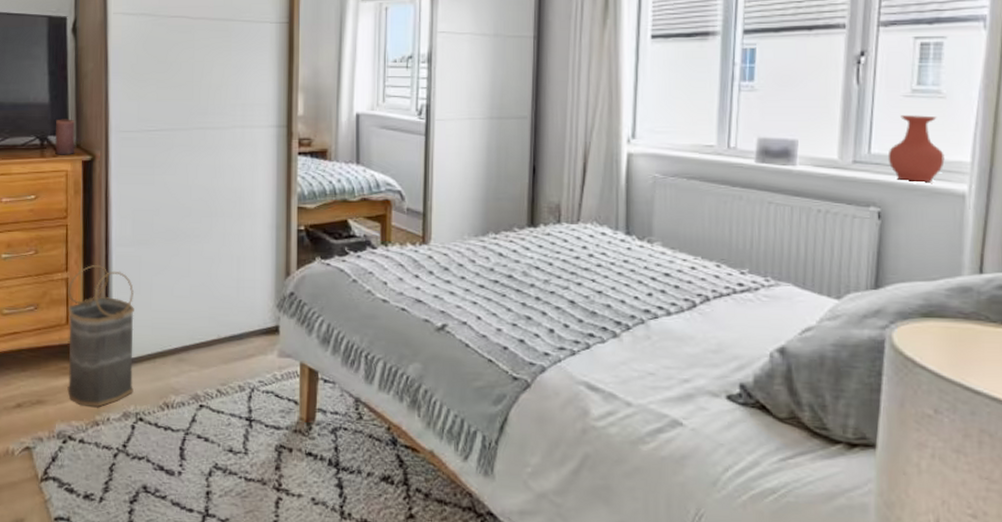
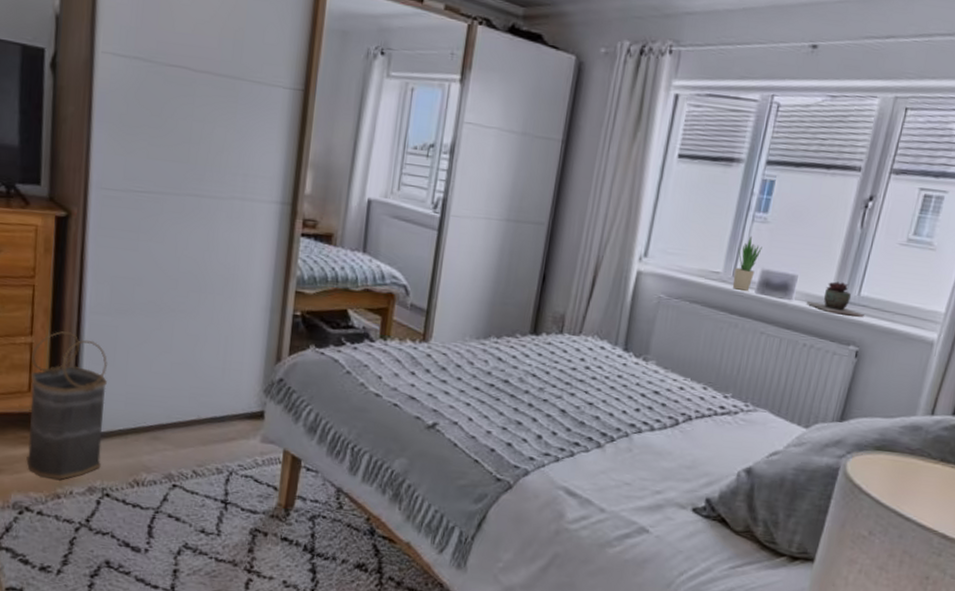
candle: present [55,119,75,155] -> none [23,166,49,208]
potted plant: none [729,106,754,161] -> present [732,236,762,291]
succulent plant: none [813,142,880,176] -> present [807,281,864,317]
vase: present [887,115,945,183] -> none [874,262,924,329]

